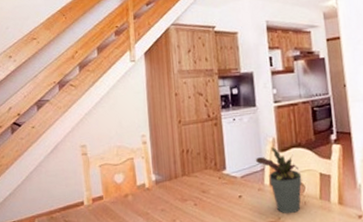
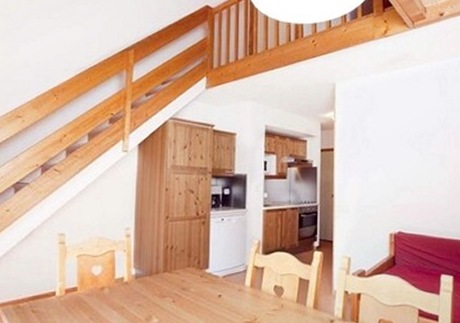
potted plant: present [255,147,302,214] -> none [238,250,282,316]

